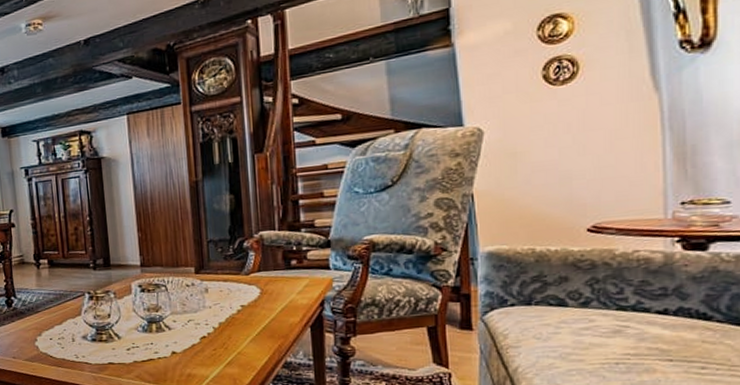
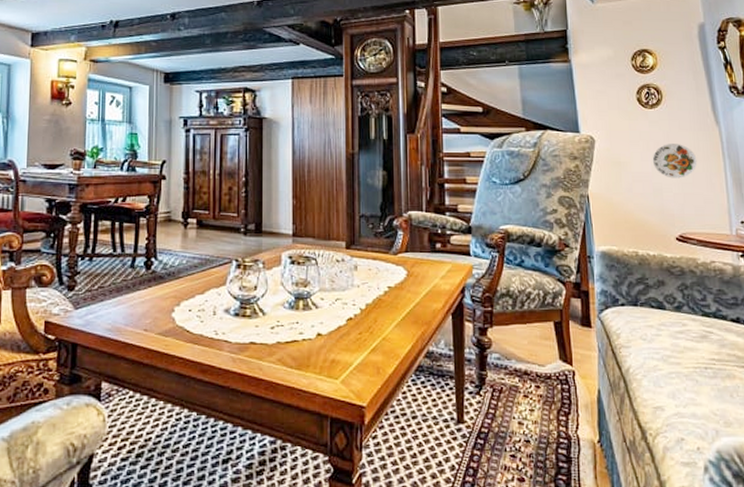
decorative plate: none [560,121,623,163] -> present [652,144,697,179]

